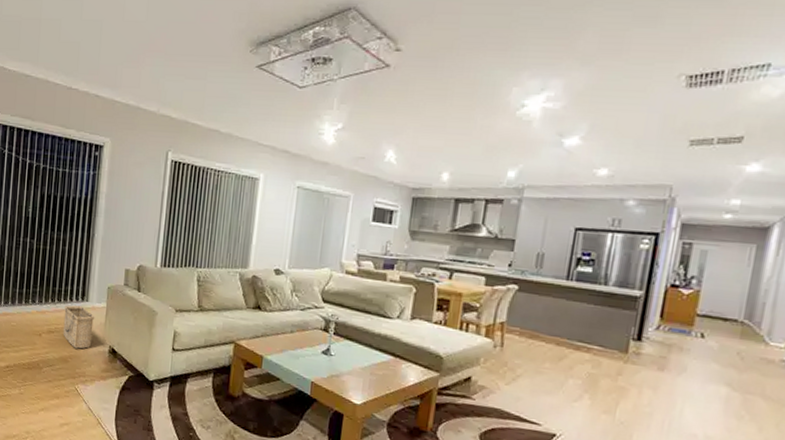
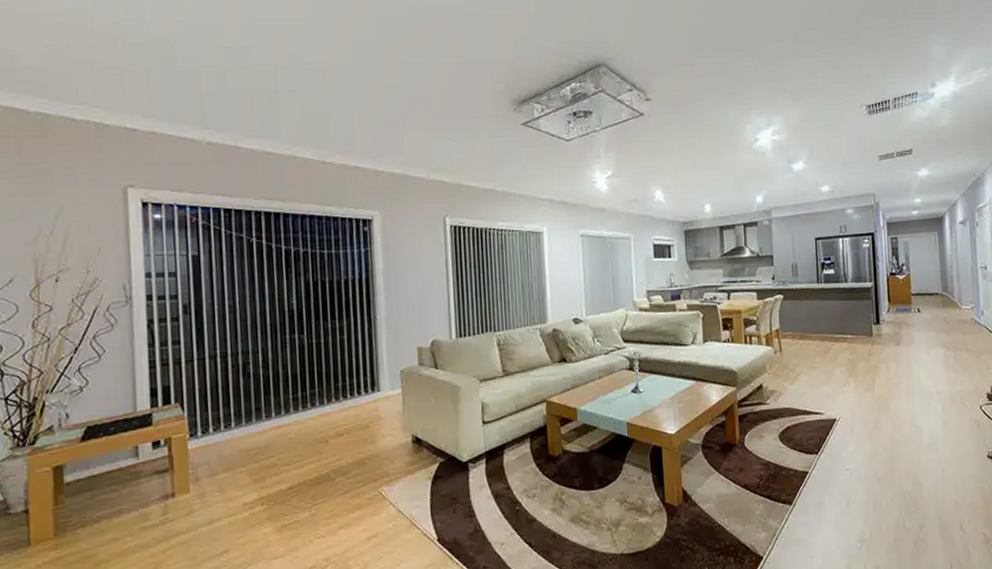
basket: present [63,305,95,349] -> none [352,397,391,447]

